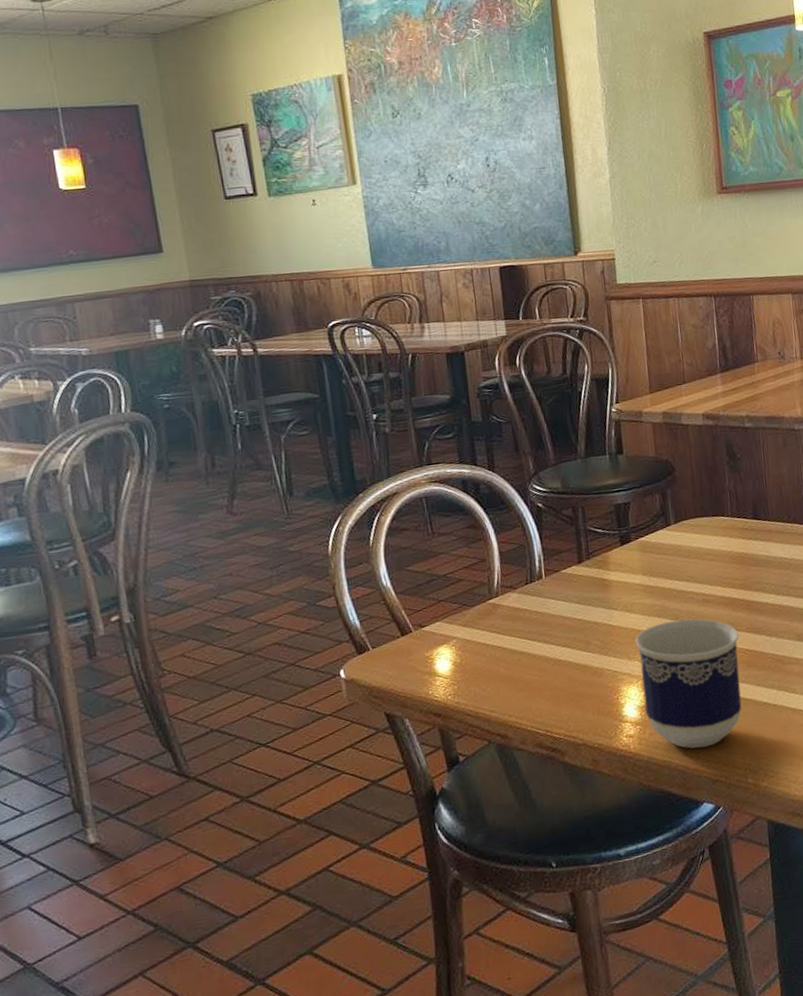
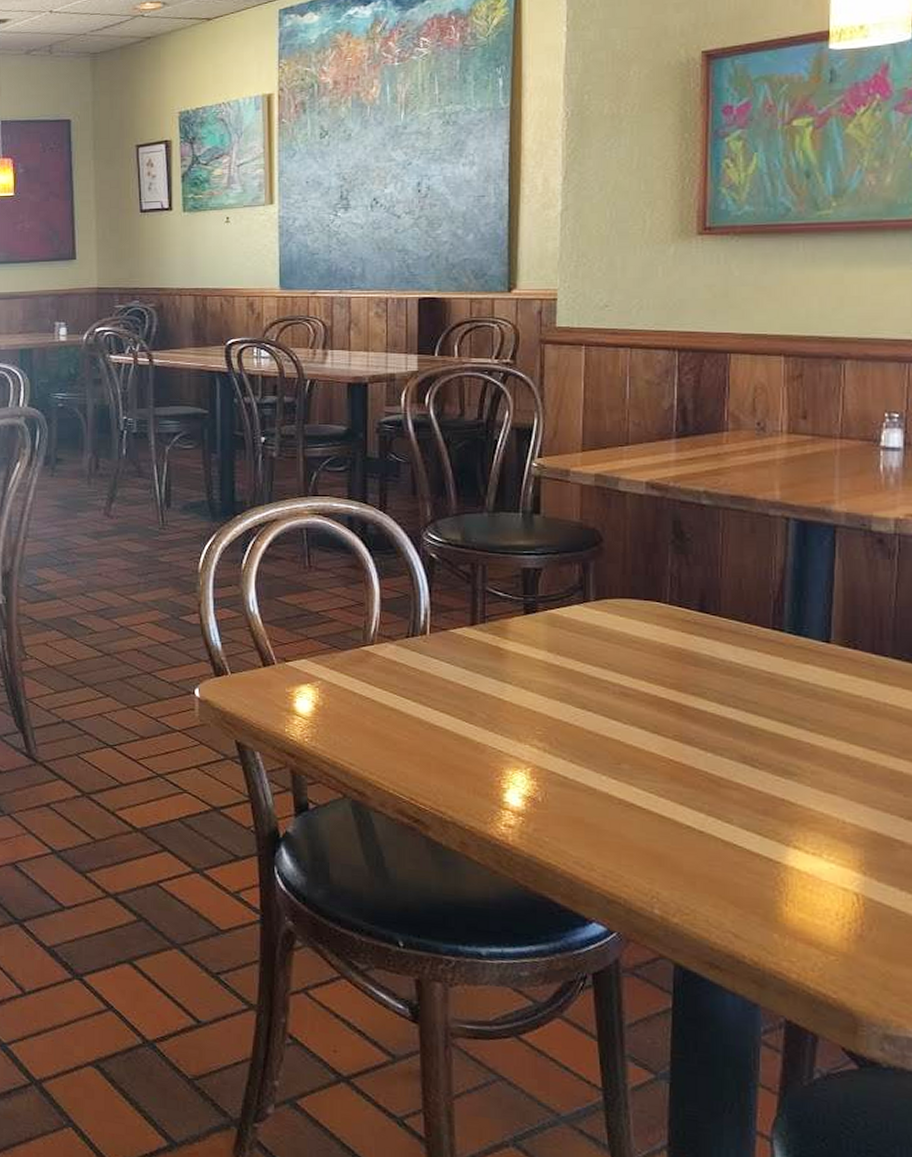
cup: present [635,618,742,749] -> none [528,708,662,860]

